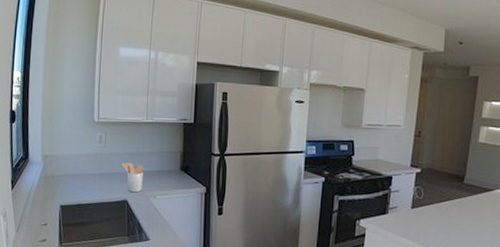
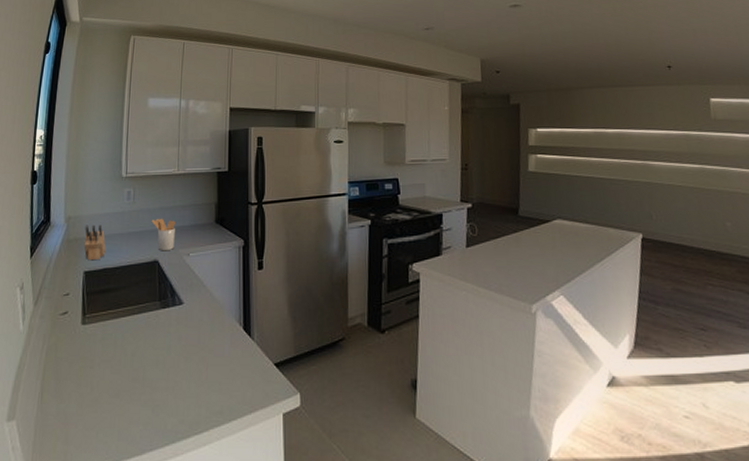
knife block: none [59,163,80,196] -> present [84,224,106,261]

